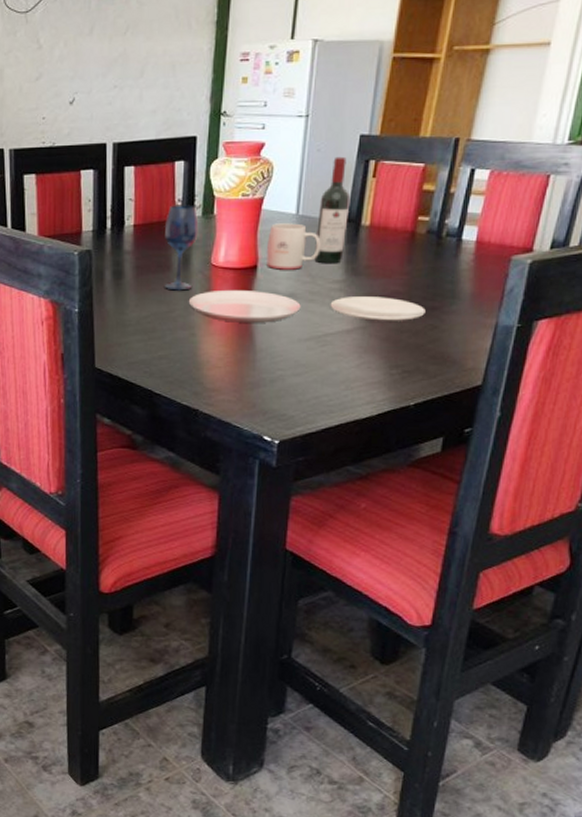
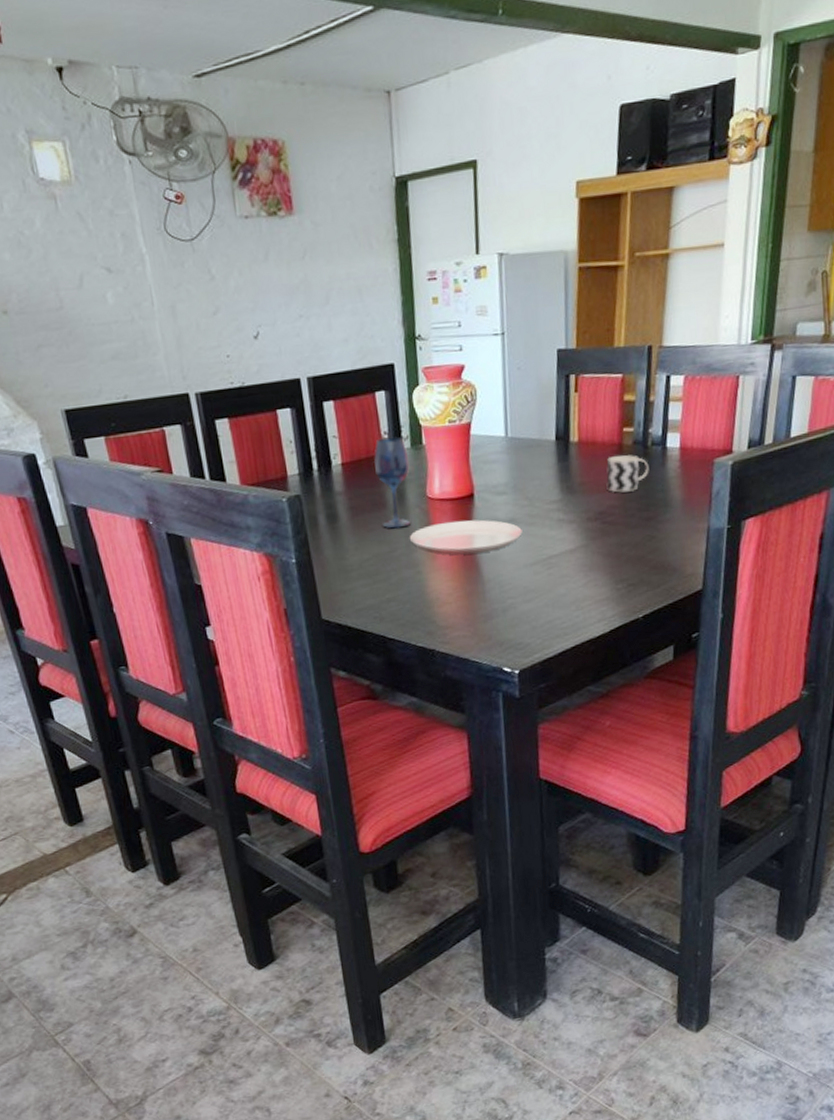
mug: present [267,223,321,270] -> none [480,446,534,496]
wine bottle: present [314,156,351,264] -> none [526,373,557,485]
plate: present [330,297,426,322] -> none [550,512,642,539]
cup: none [393,242,441,280] -> present [606,455,649,493]

